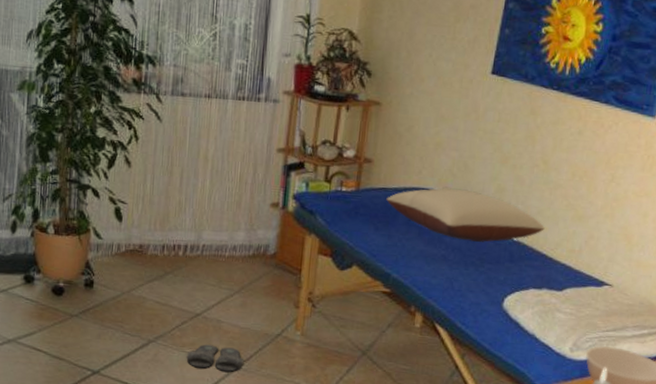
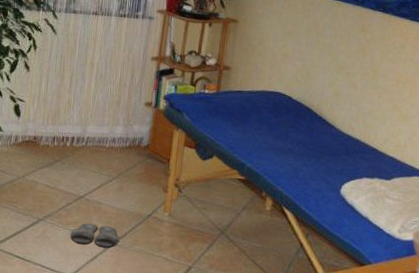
pillow: present [386,188,545,242] -> none [242,91,375,138]

